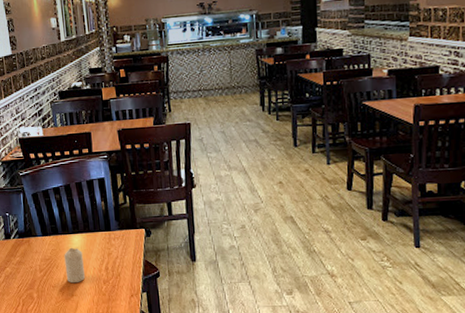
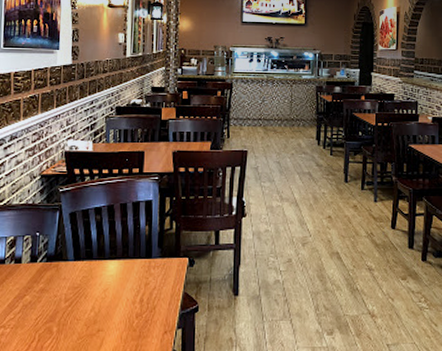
candle: present [64,247,85,284] -> none [94,275,117,317]

